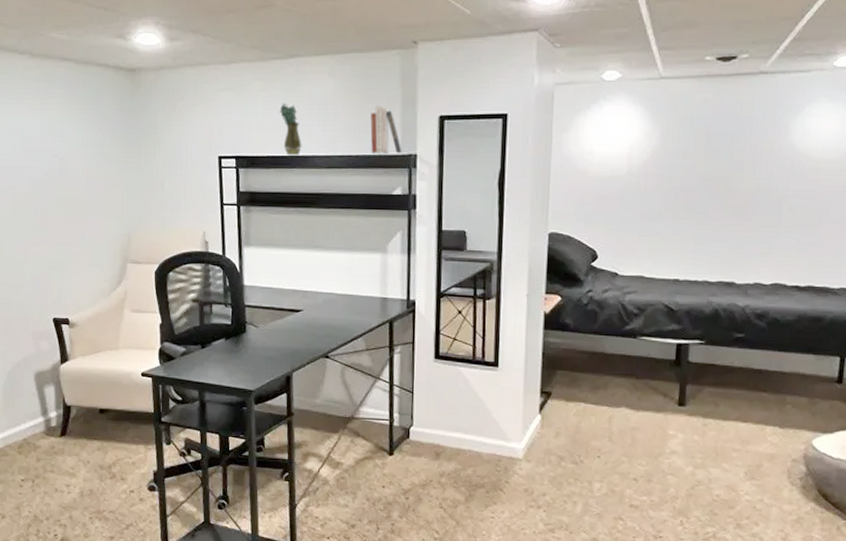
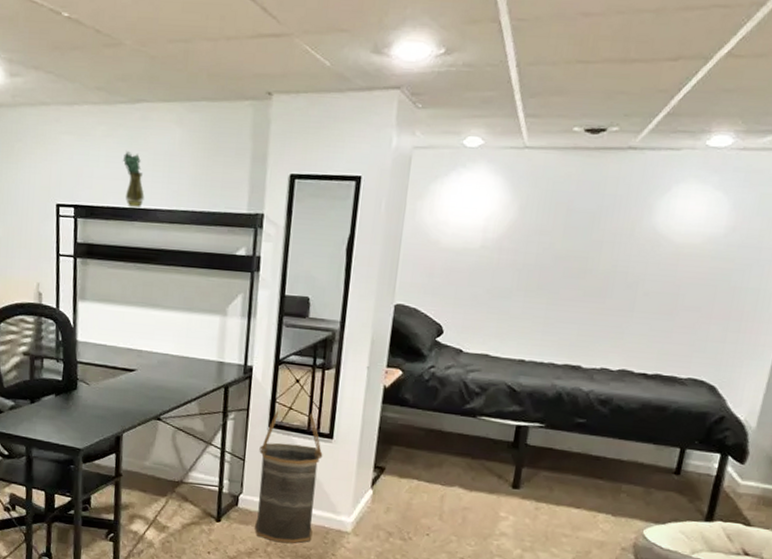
books: present [370,105,403,154] -> none [216,159,250,213]
basket: none [427,342,490,474] -> present [255,411,323,544]

